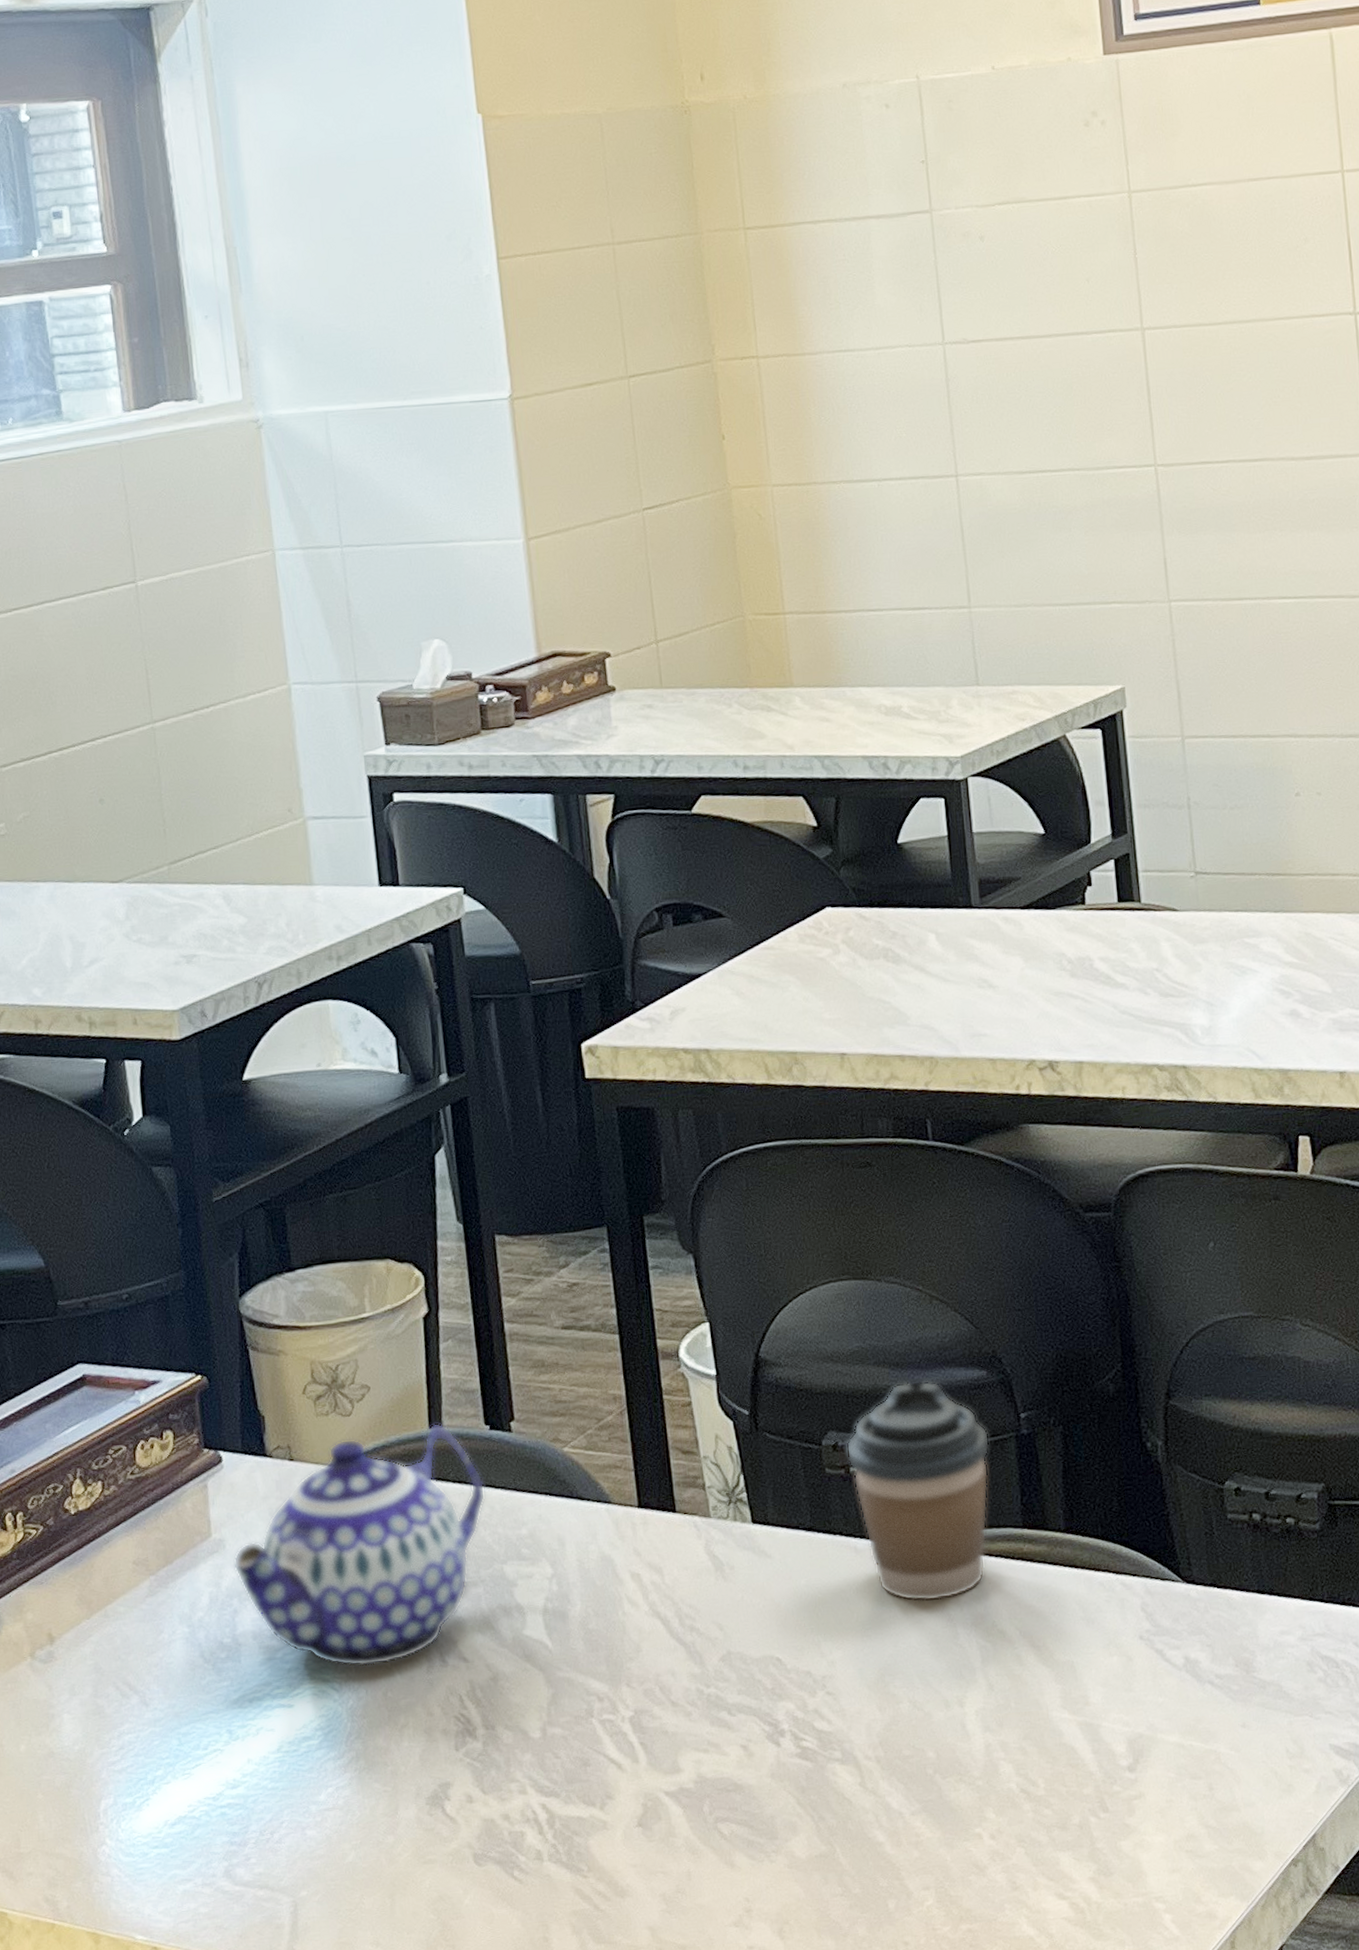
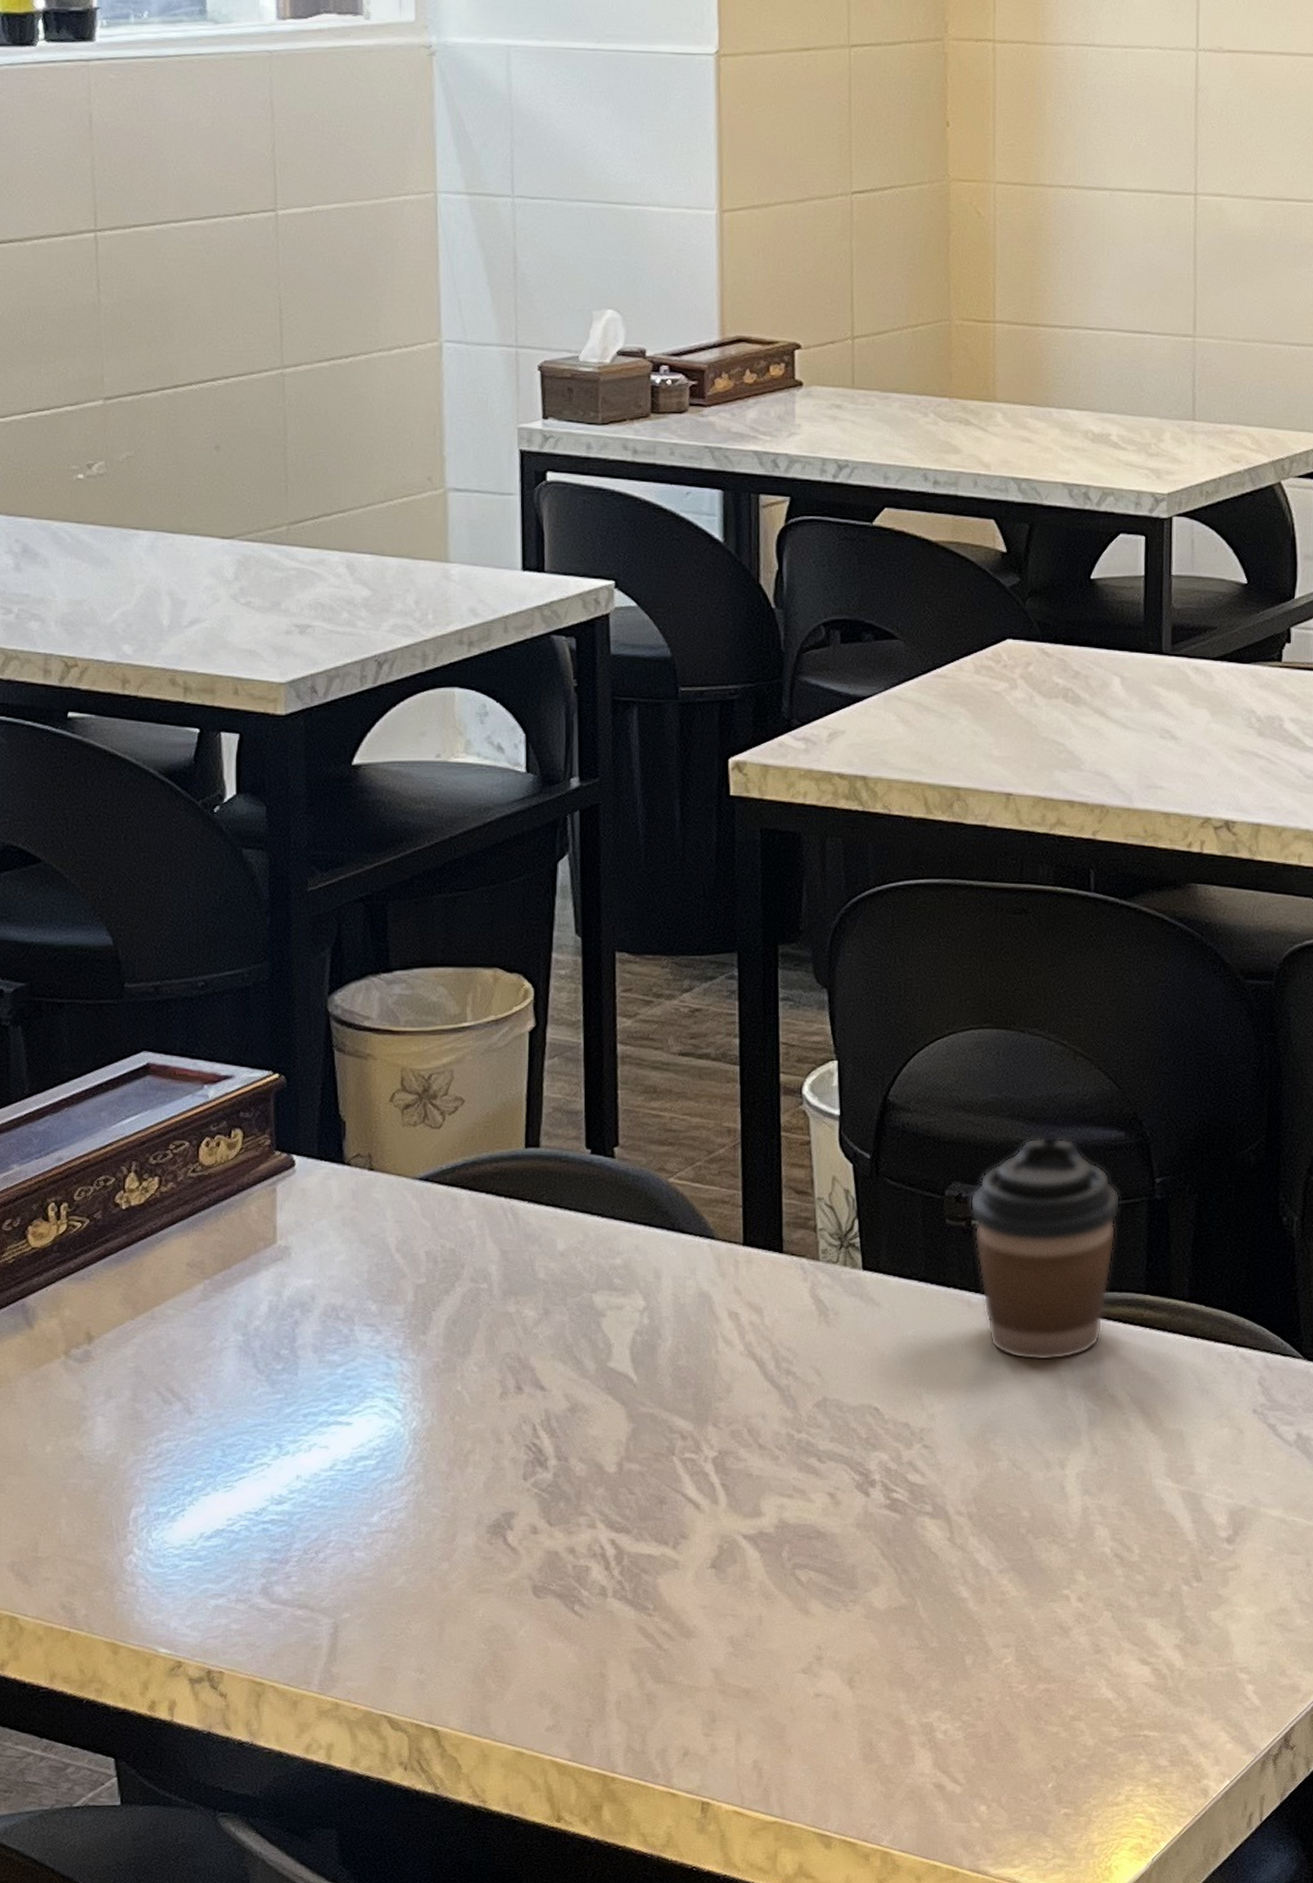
teapot: present [233,1423,486,1667] -> none [298,1143,580,1389]

